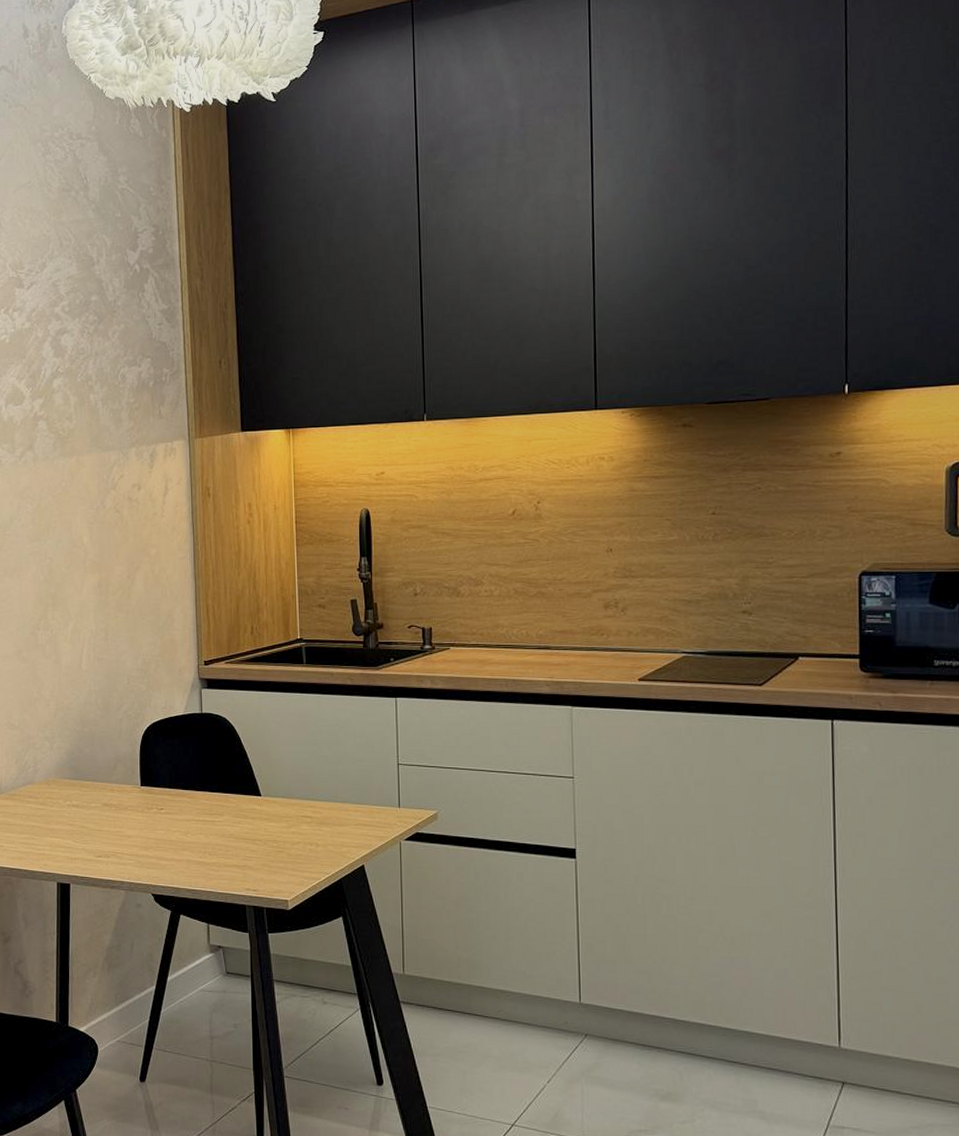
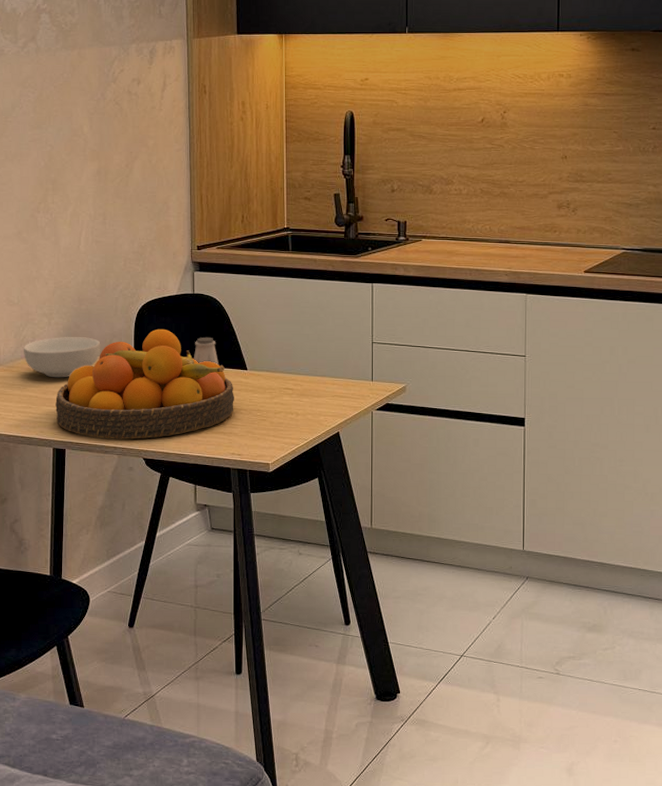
cereal bowl: none [26,762,105,807] -> present [24,337,101,378]
fruit bowl: none [59,752,248,873] -> present [55,329,234,439]
saltshaker: none [203,760,230,791] -> present [194,337,218,366]

